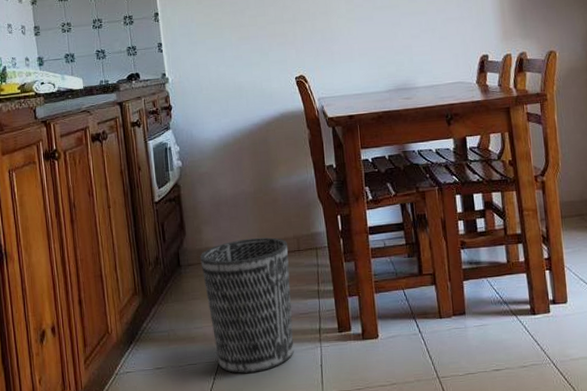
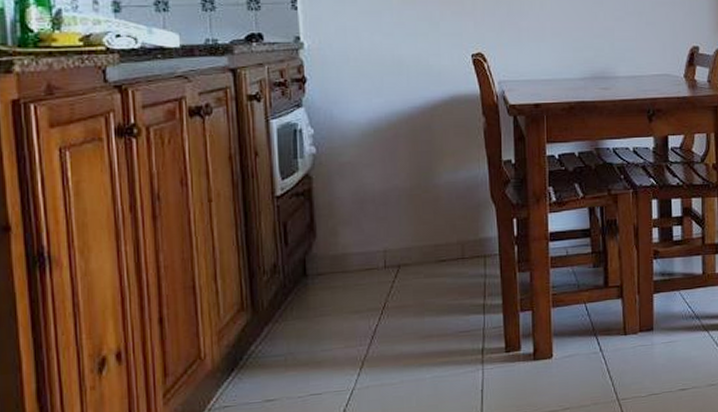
wastebasket: present [200,237,294,374] -> none [334,242,450,404]

